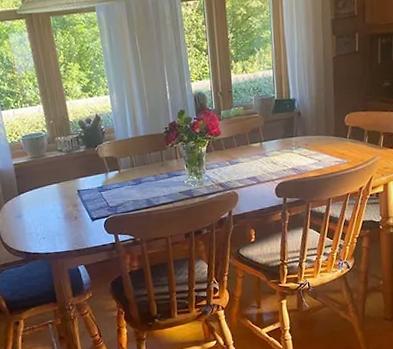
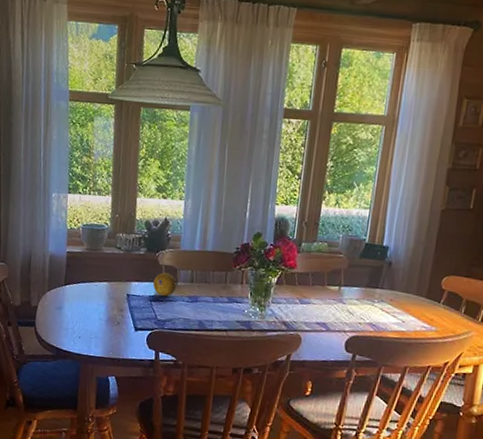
fruit: none [98,163,120,185] -> present [152,272,177,296]

